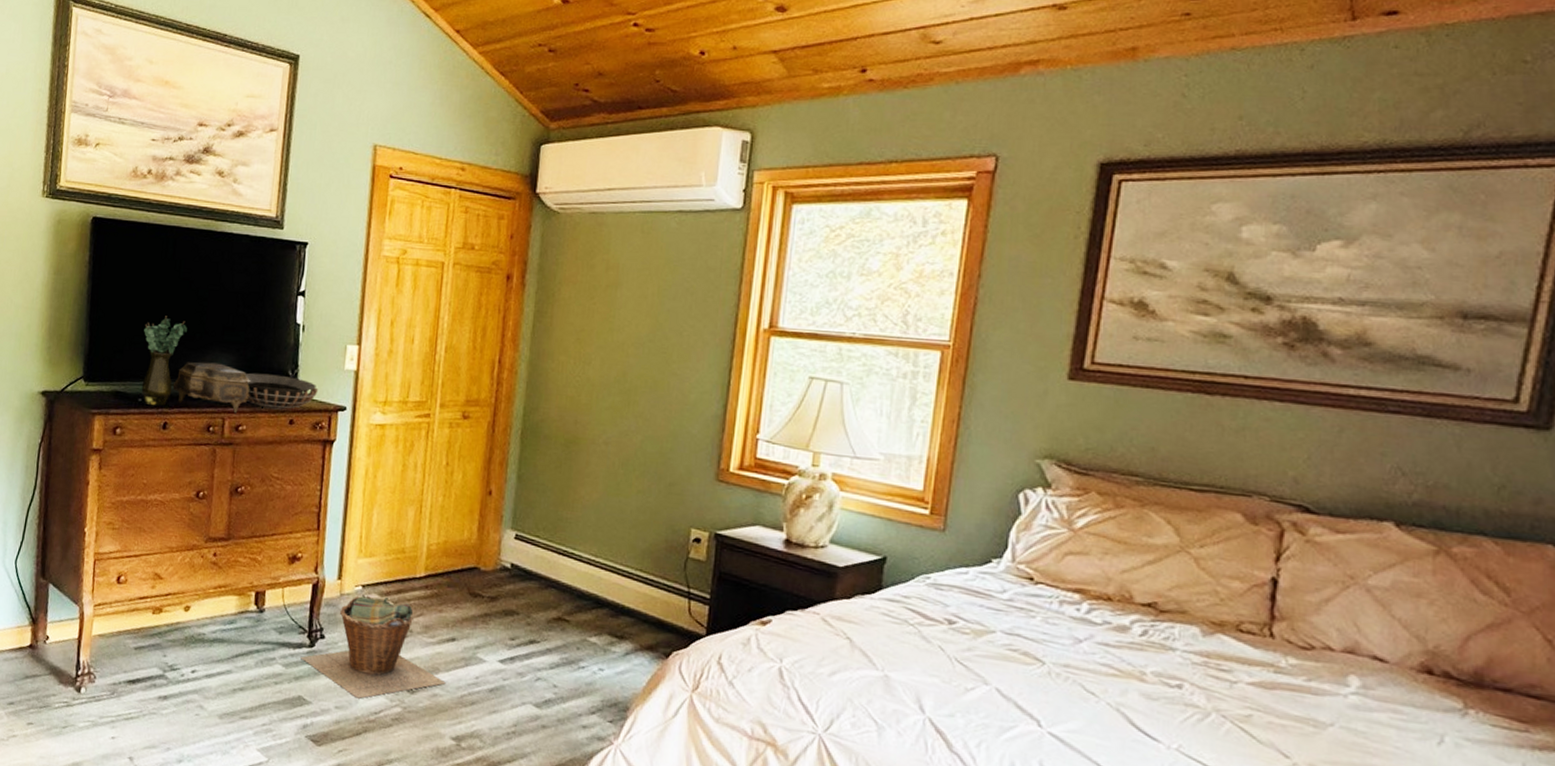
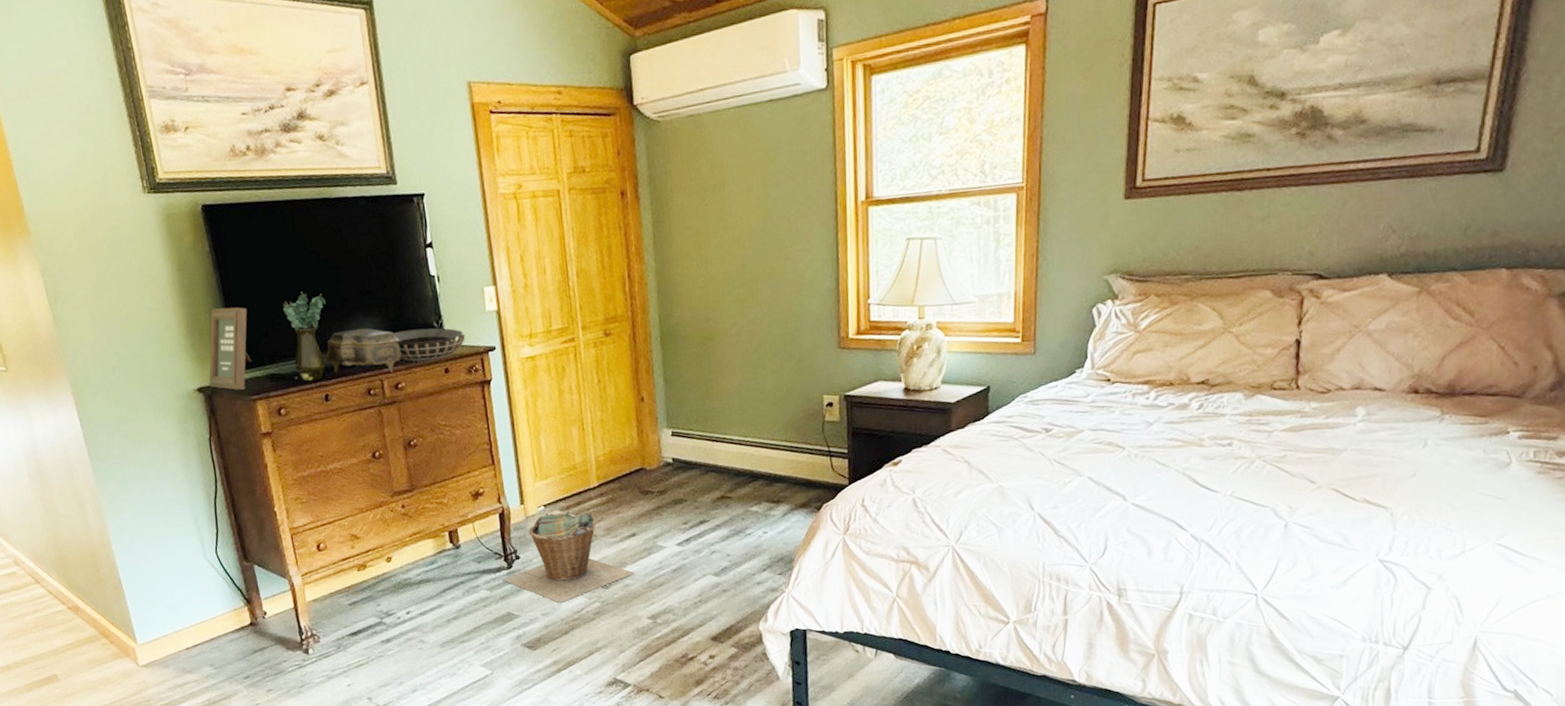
picture frame: none [54,317,110,401] -> present [209,307,252,390]

